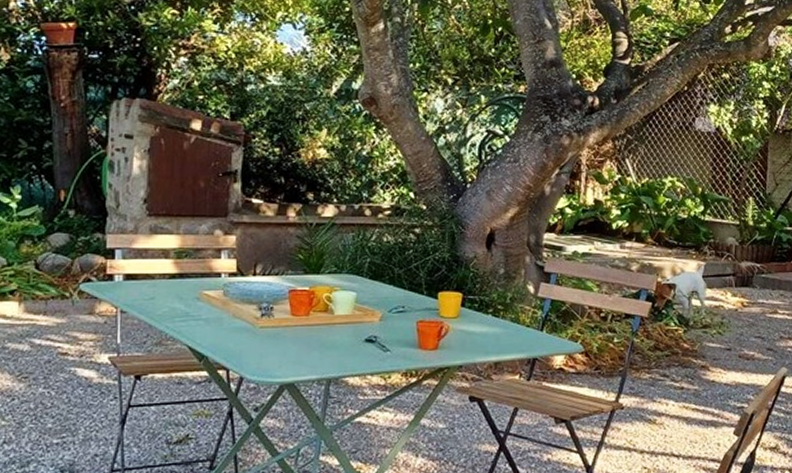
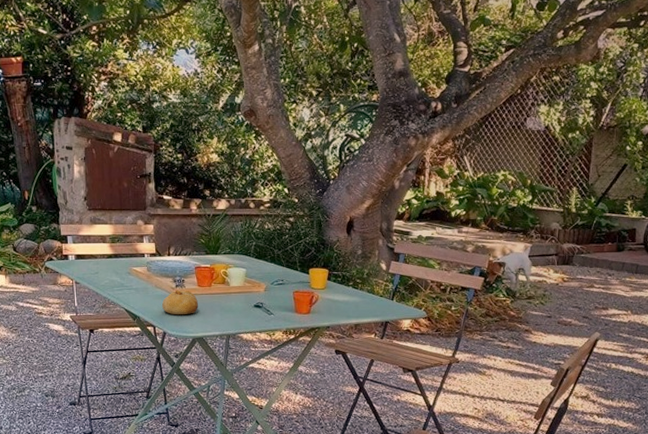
bread roll: none [239,320,290,354] -> present [161,290,198,315]

